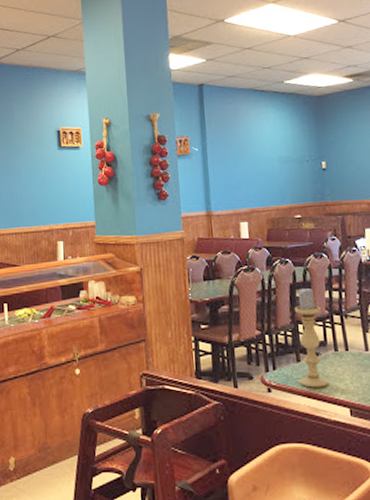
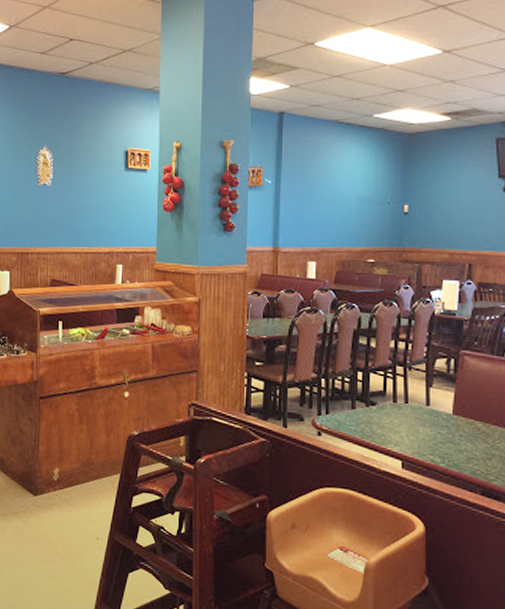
candle holder: present [294,287,328,388] -> none [353,335,384,437]

